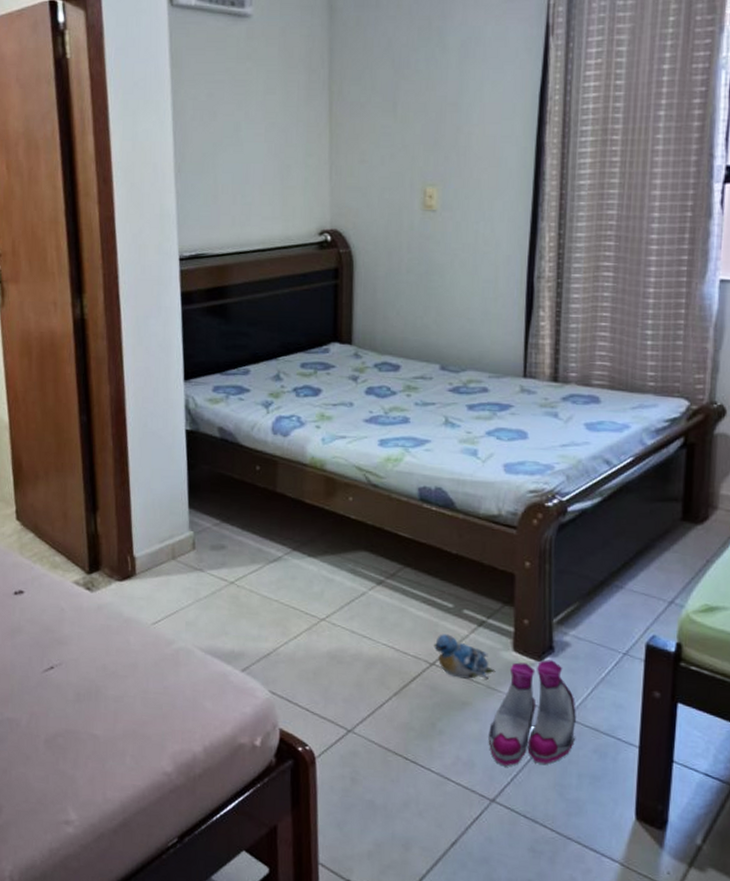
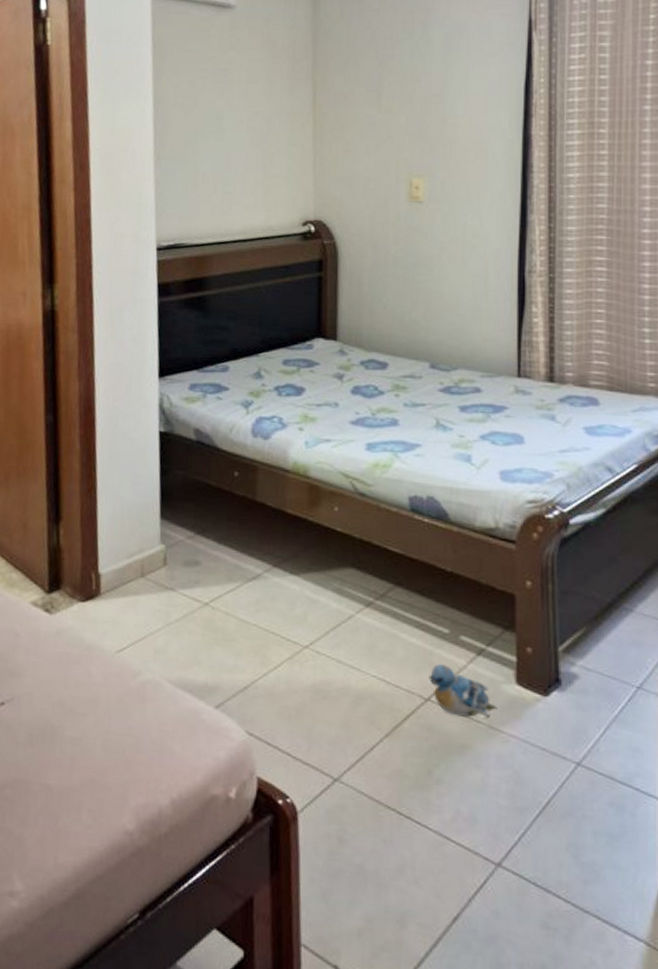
boots: present [488,660,576,767] -> none [491,694,588,823]

